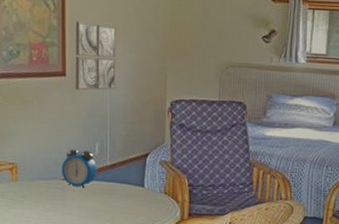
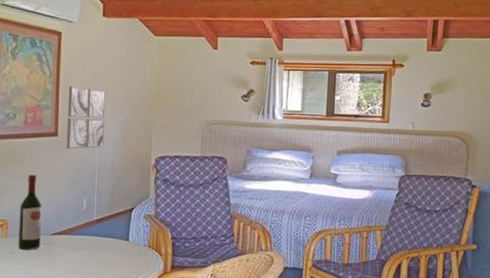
wine bottle: none [29,116,52,195] -> present [18,174,42,250]
alarm clock: present [61,149,97,187] -> none [49,205,84,242]

